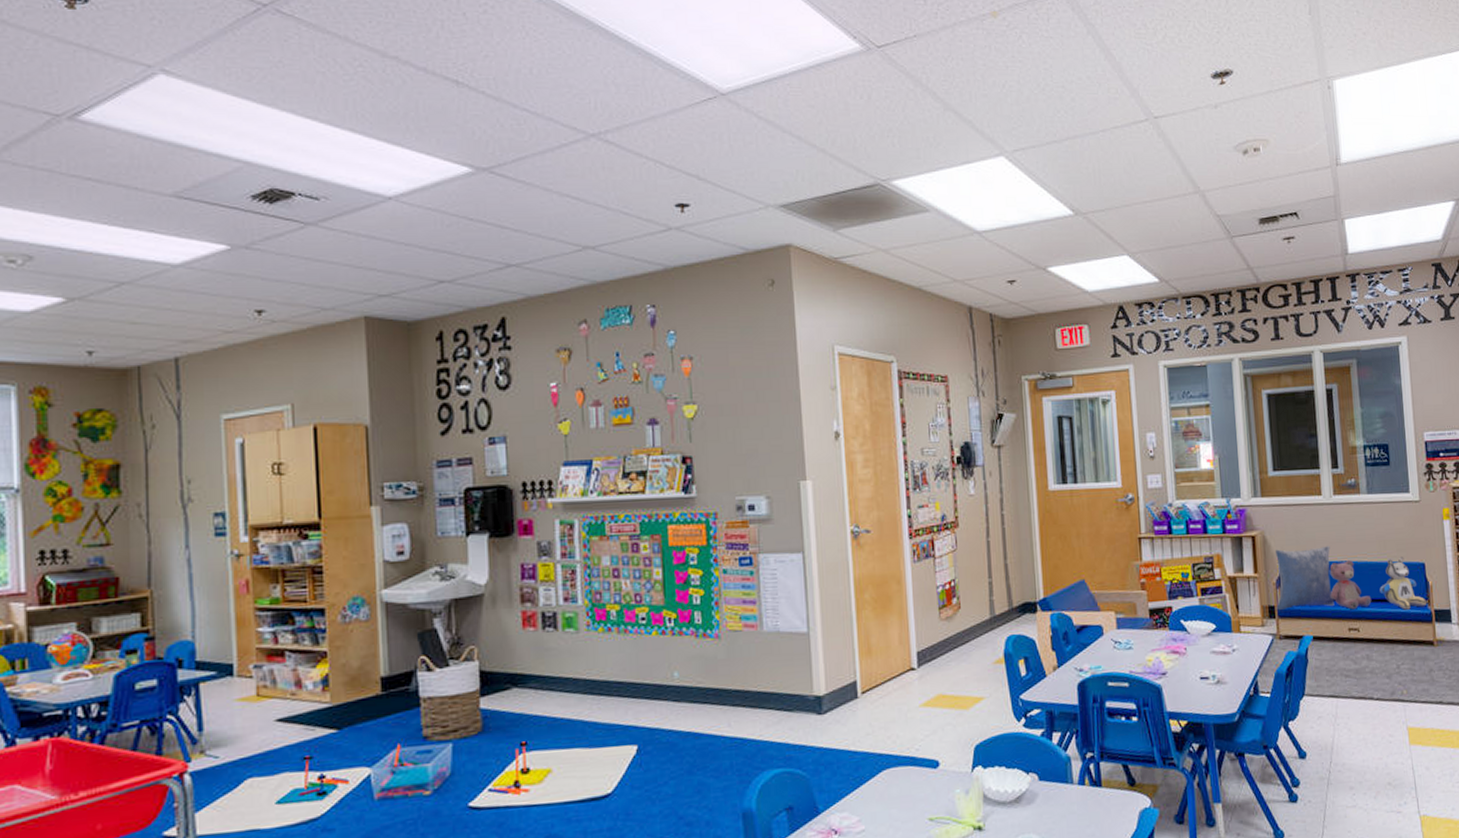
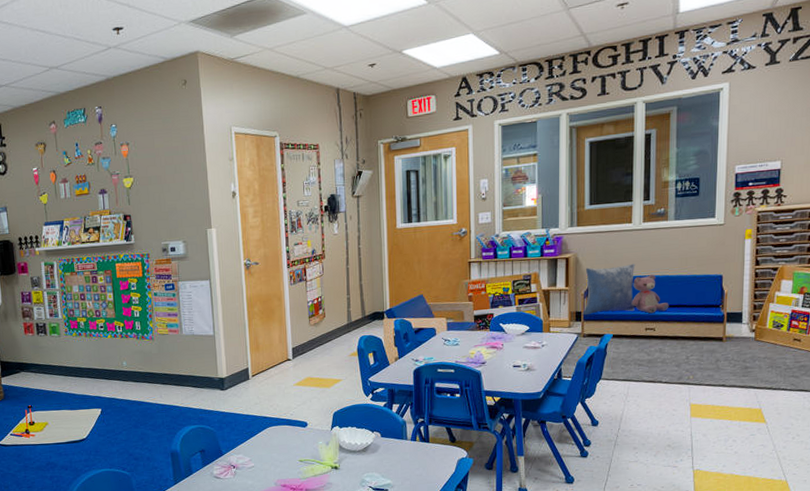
stuffed animal: present [1380,557,1427,610] -> none [677,271,721,313]

